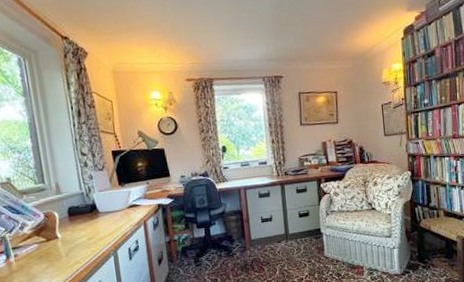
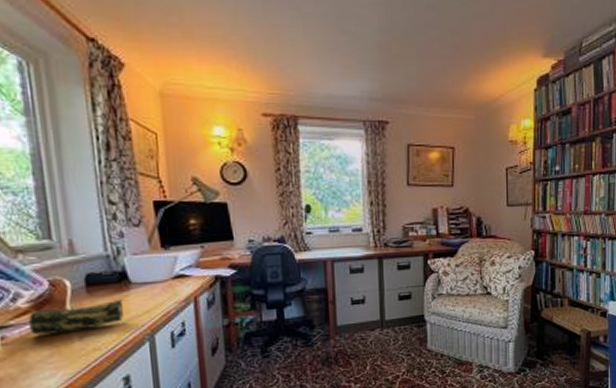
pencil case: none [32,224,96,253] -> present [28,298,125,335]

